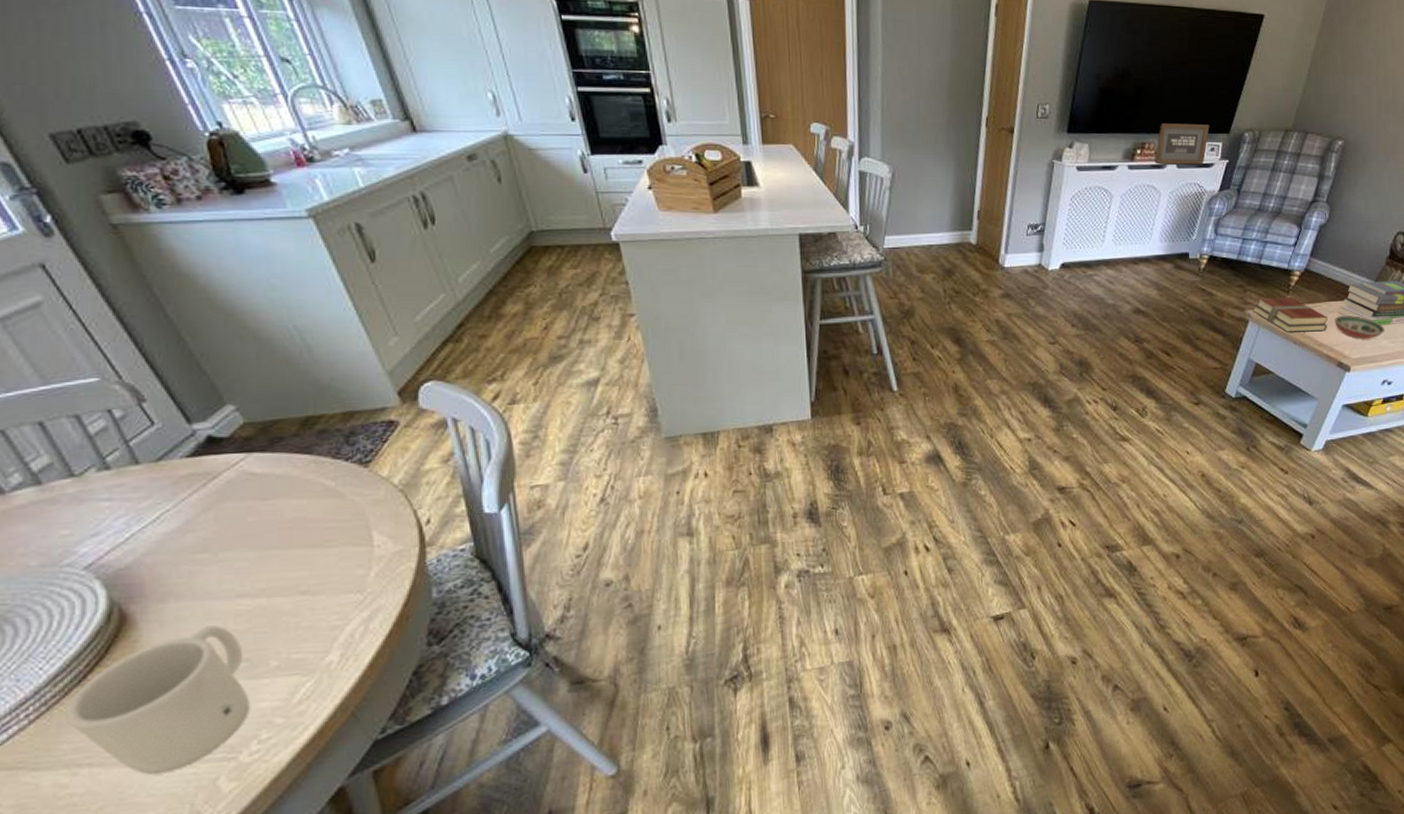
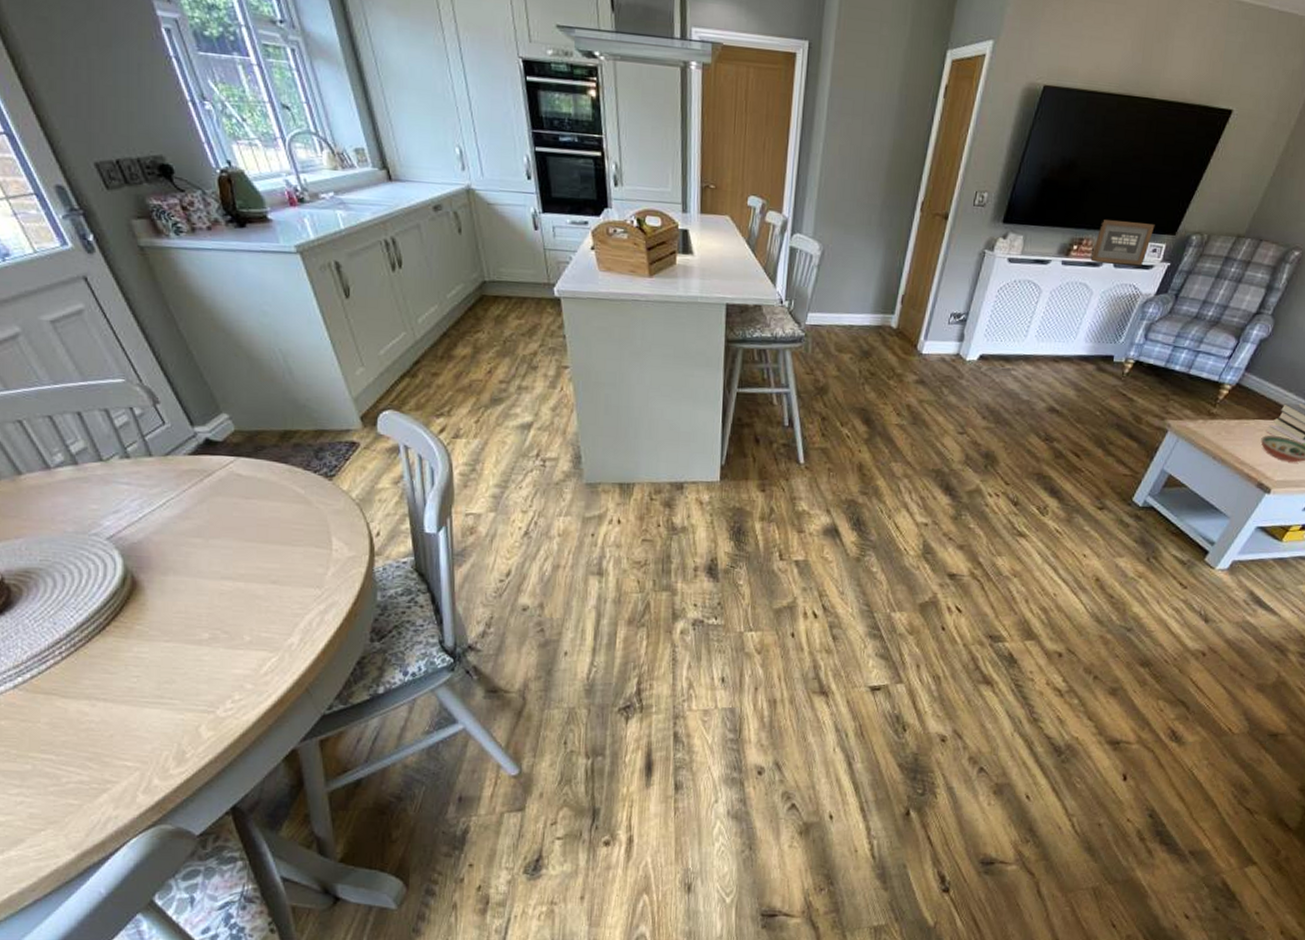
mug: present [65,625,250,775] -> none [89,600,227,715]
books: present [1252,298,1328,333] -> none [1173,409,1254,450]

